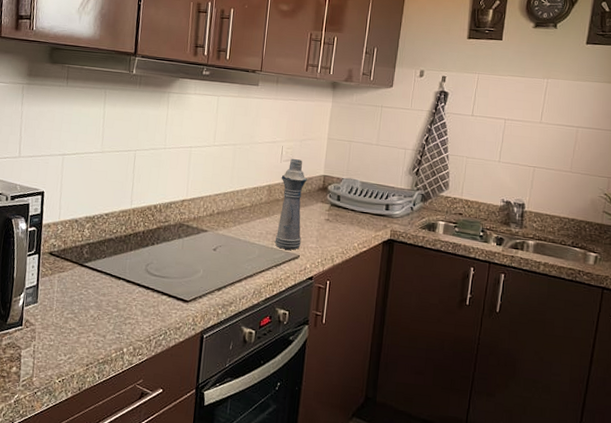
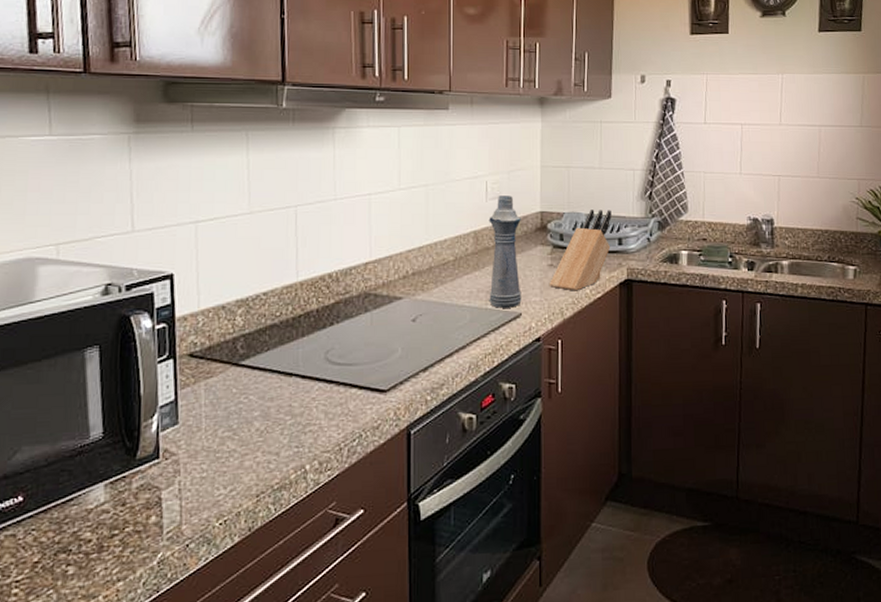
knife block: none [324,178,383,244] -> present [548,210,611,291]

